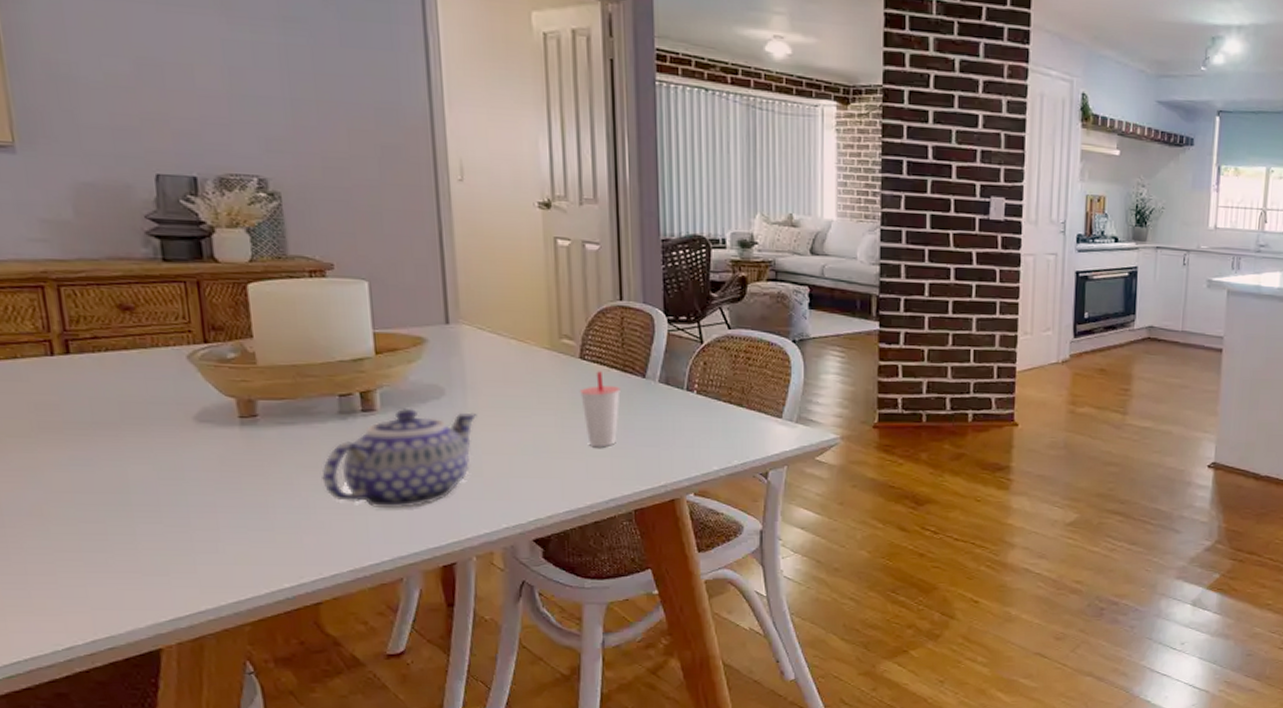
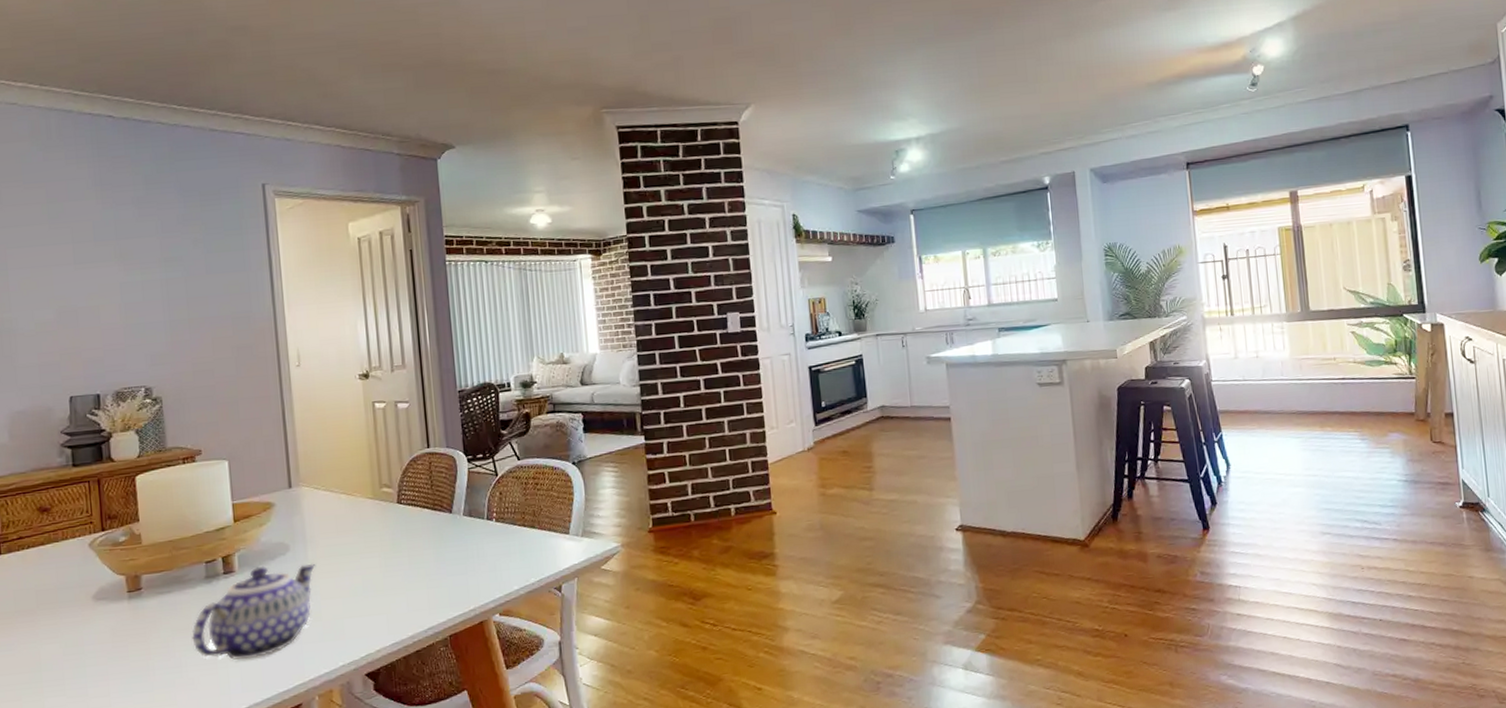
cup: present [579,371,621,448] -> none [398,512,432,582]

